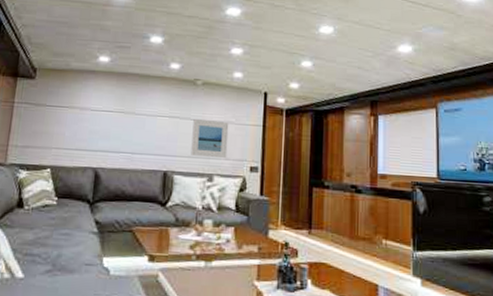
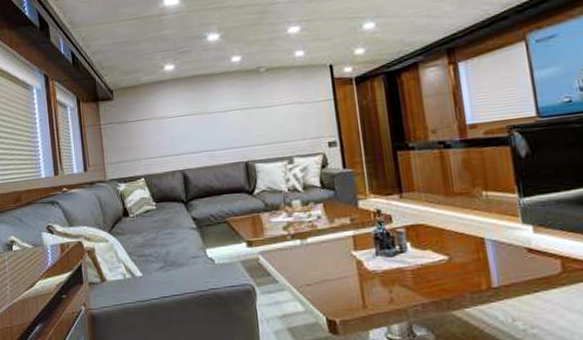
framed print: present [191,118,229,159] -> none [264,102,303,142]

